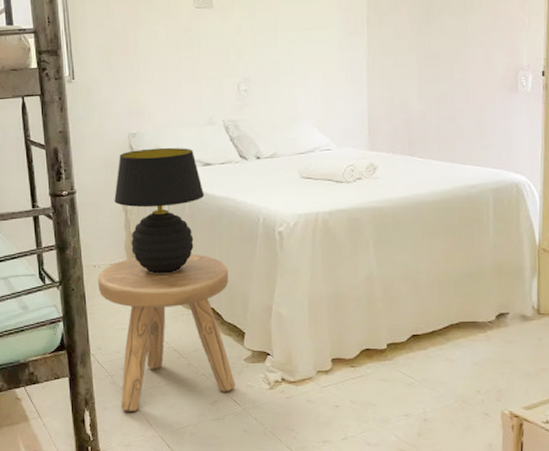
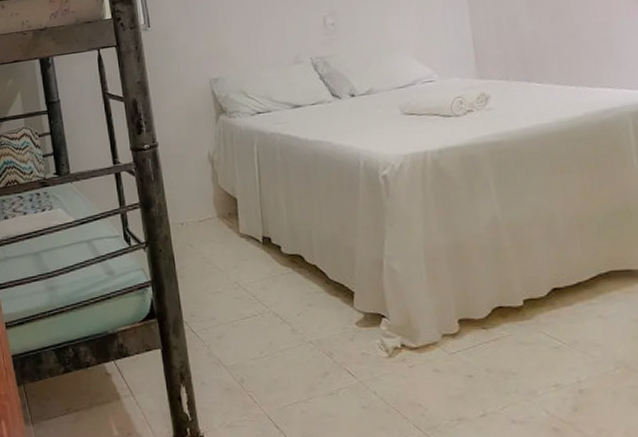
stool: present [97,254,236,411] -> none [186,205,348,386]
table lamp: present [114,147,205,274] -> none [199,90,297,230]

